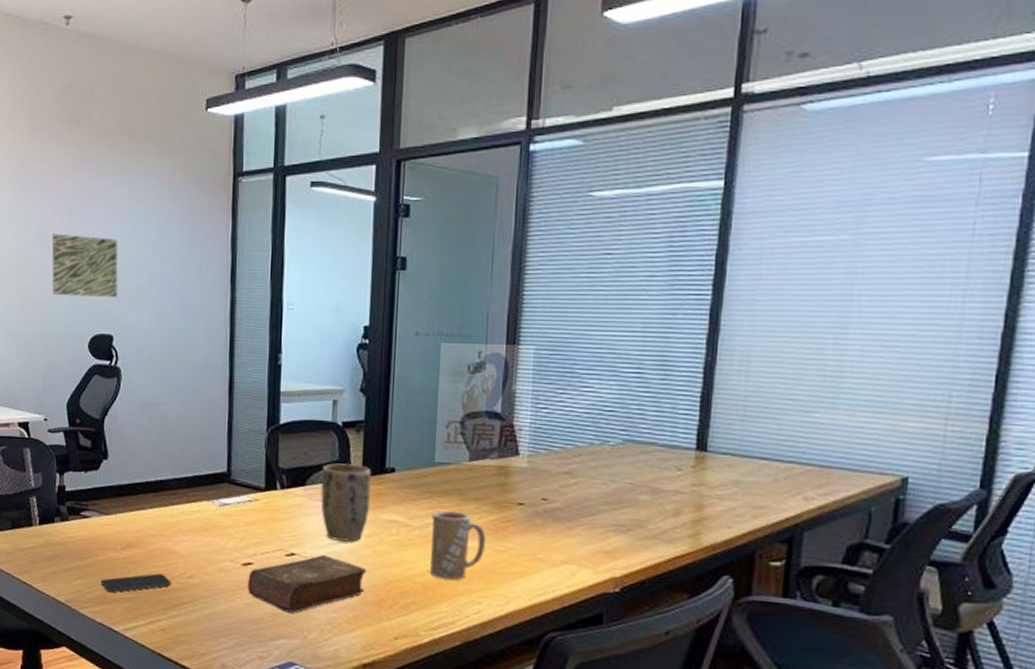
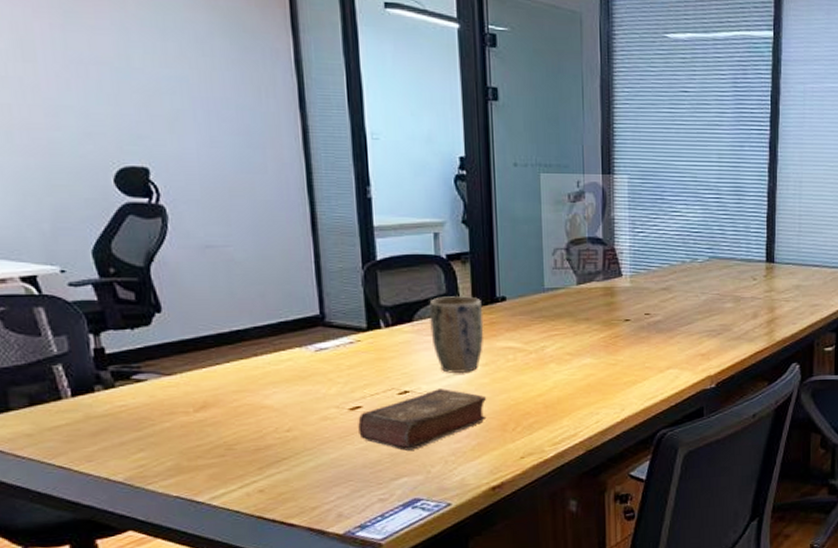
wall art: present [51,233,119,298] -> none [37,41,148,124]
smartphone: present [100,573,171,593] -> none [170,431,265,462]
mug: present [429,510,486,580] -> none [546,332,598,396]

